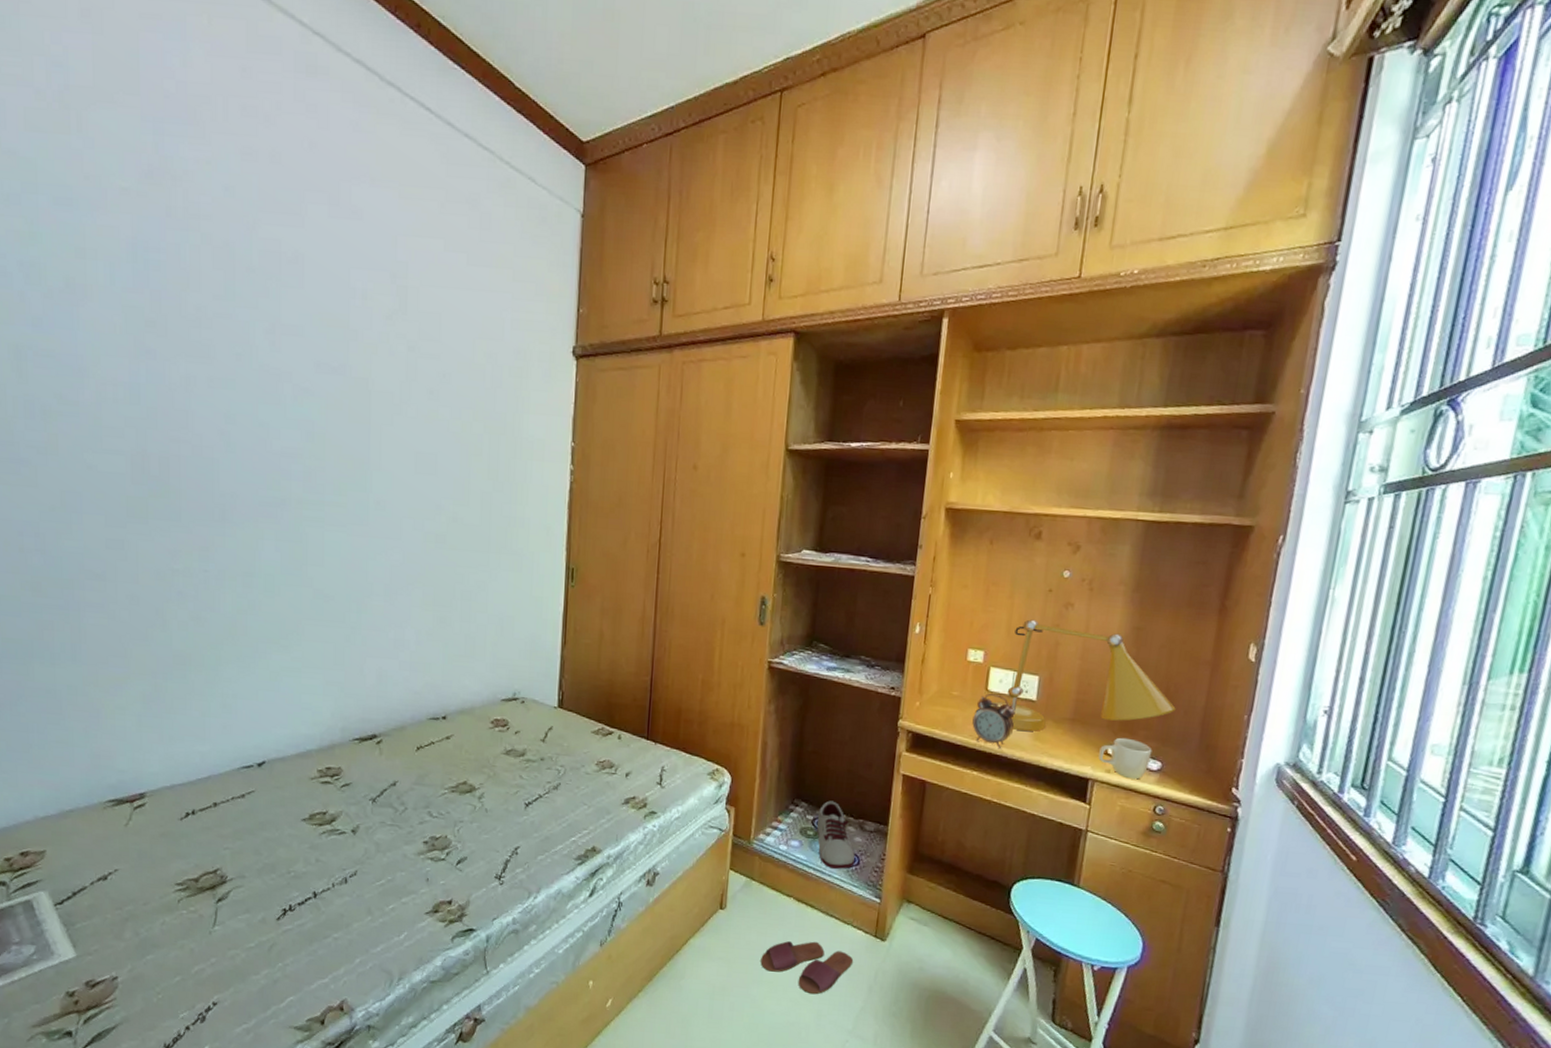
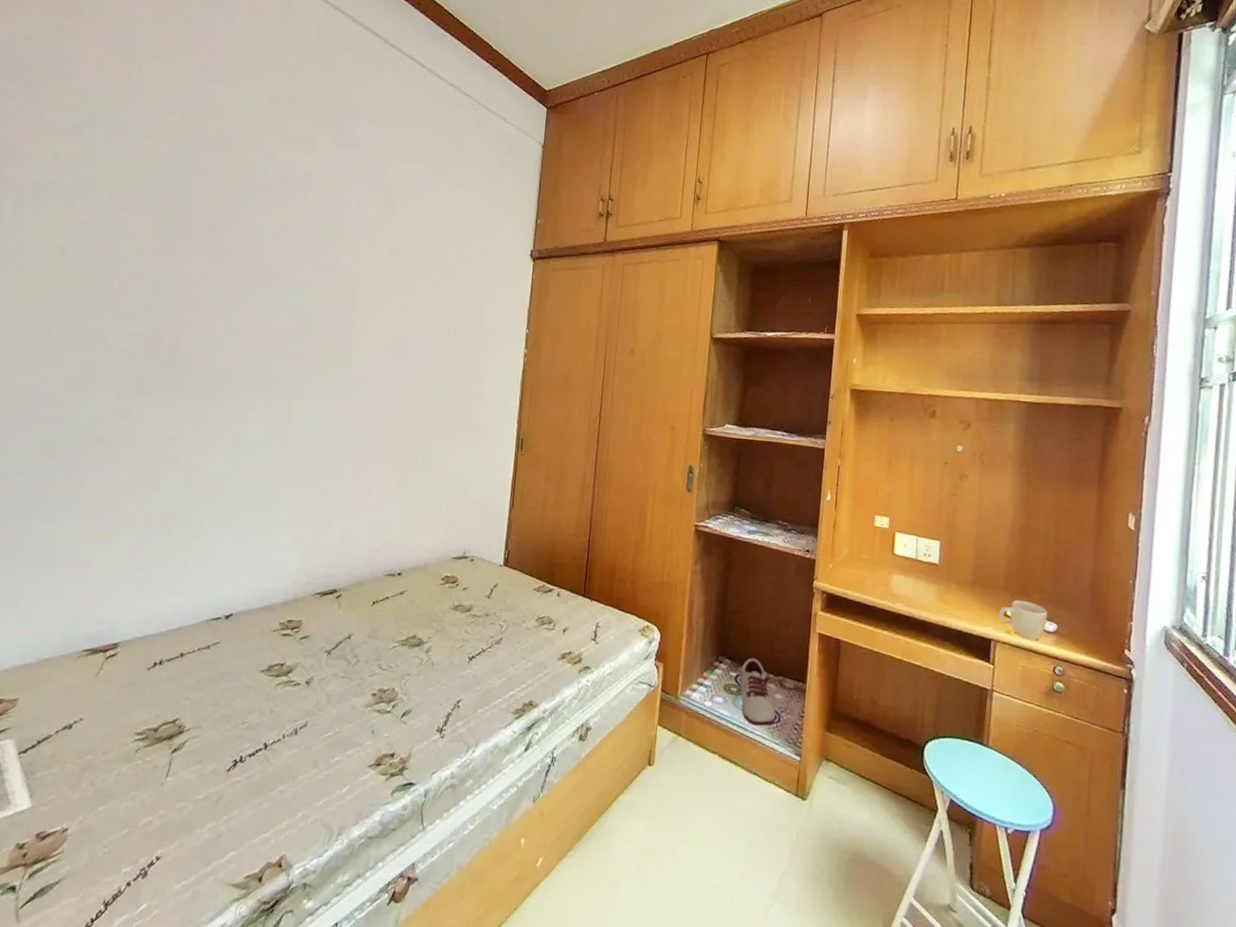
slippers: present [760,940,854,994] -> none [686,798,776,855]
alarm clock: present [972,694,1015,748] -> none [881,557,920,609]
table lamp: present [976,619,1177,731] -> none [884,489,1068,593]

